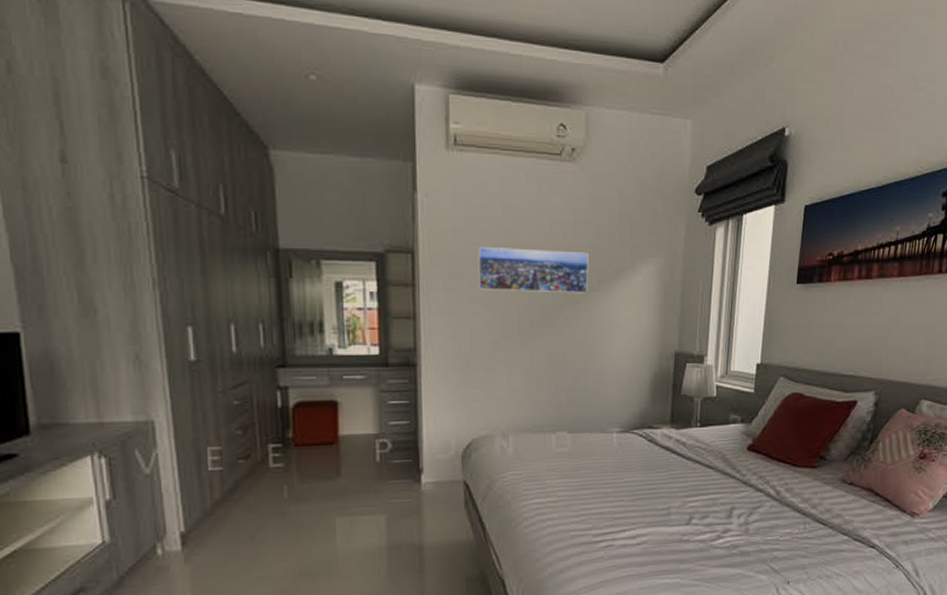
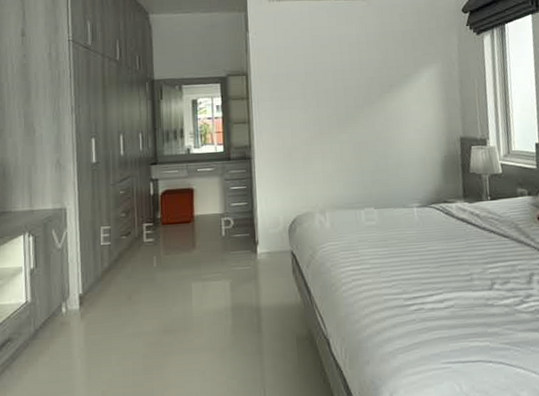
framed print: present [477,247,589,294] -> none [294,64,382,99]

